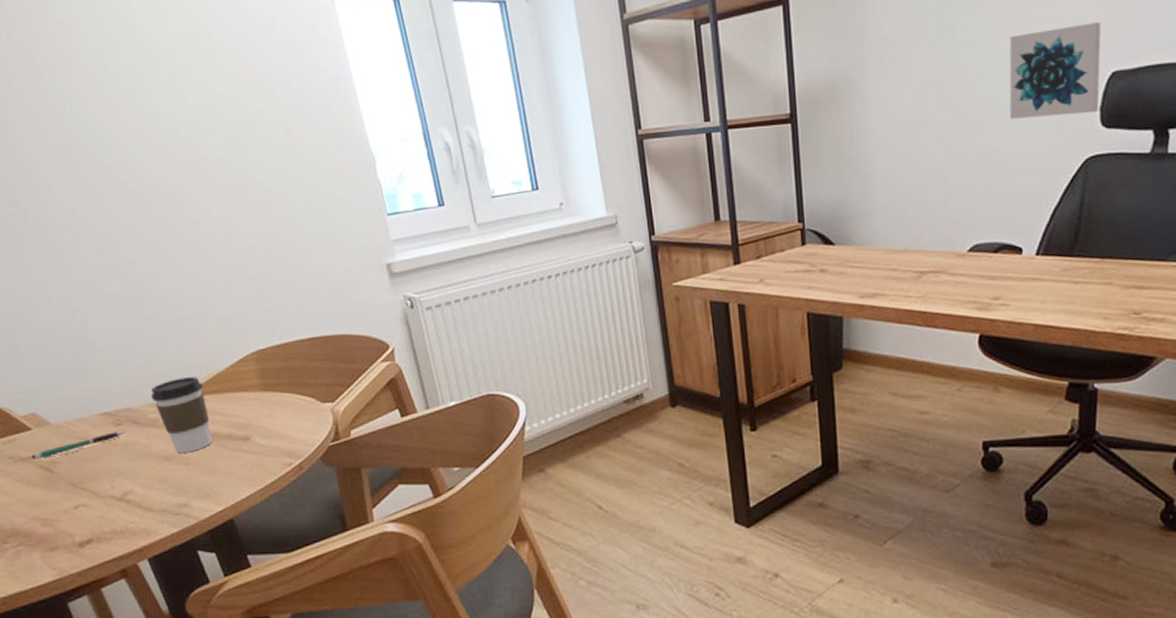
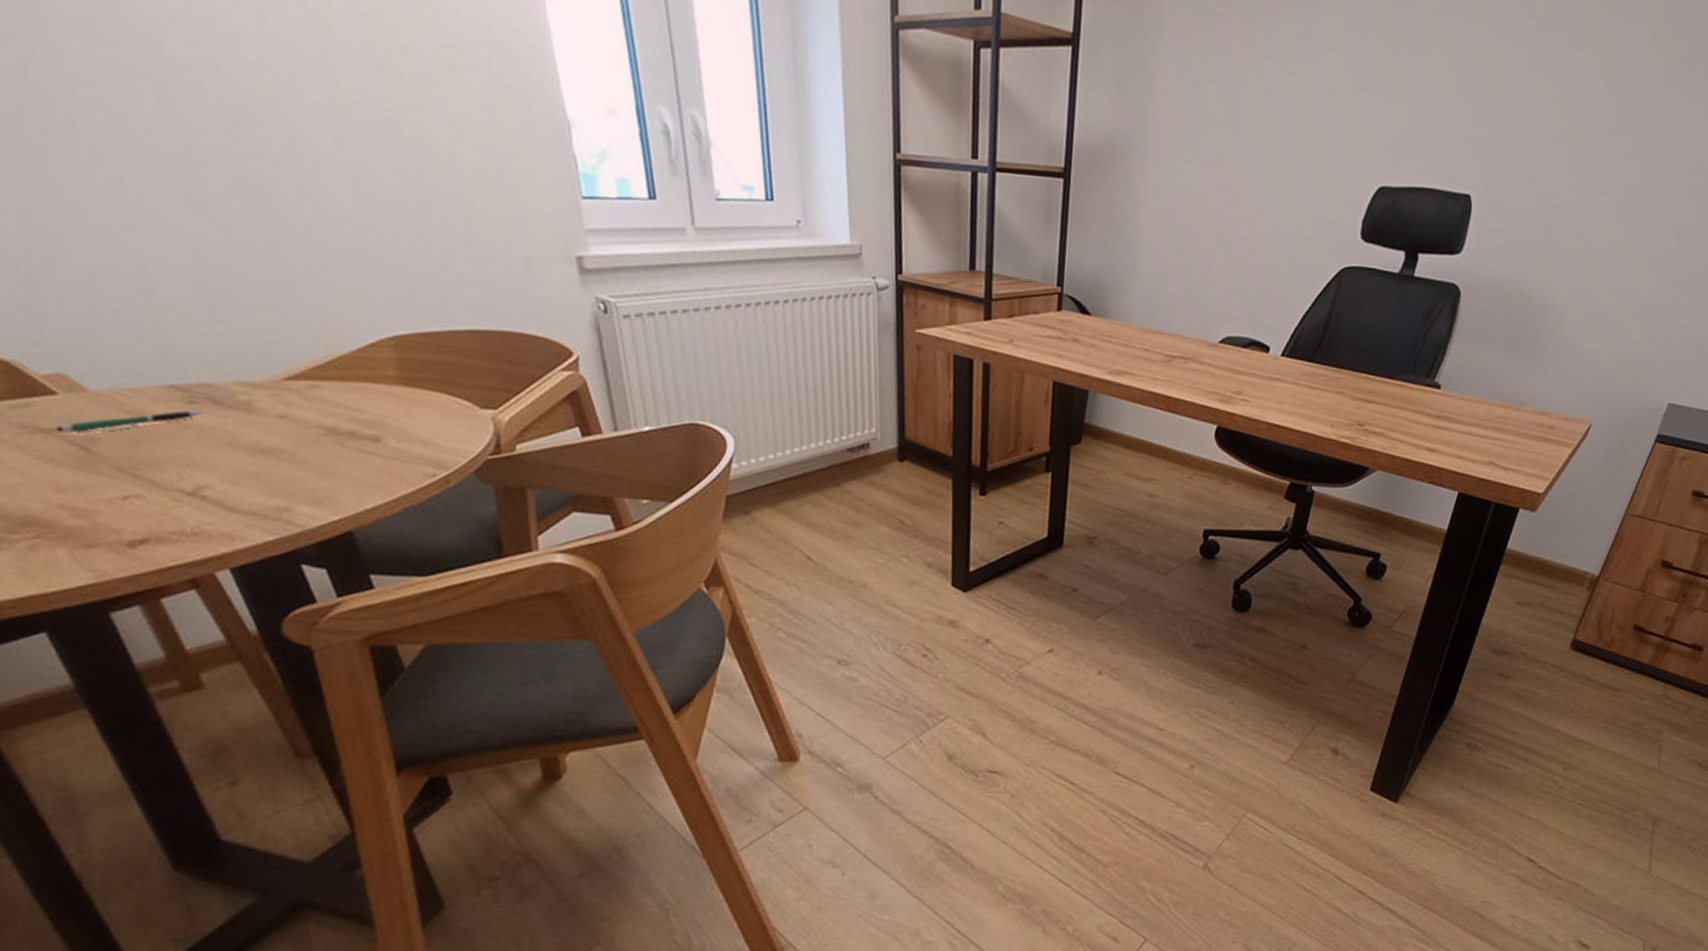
coffee cup: present [150,377,212,453] -> none [240,355,328,448]
wall art: present [1009,22,1101,119] -> none [1280,130,1378,225]

